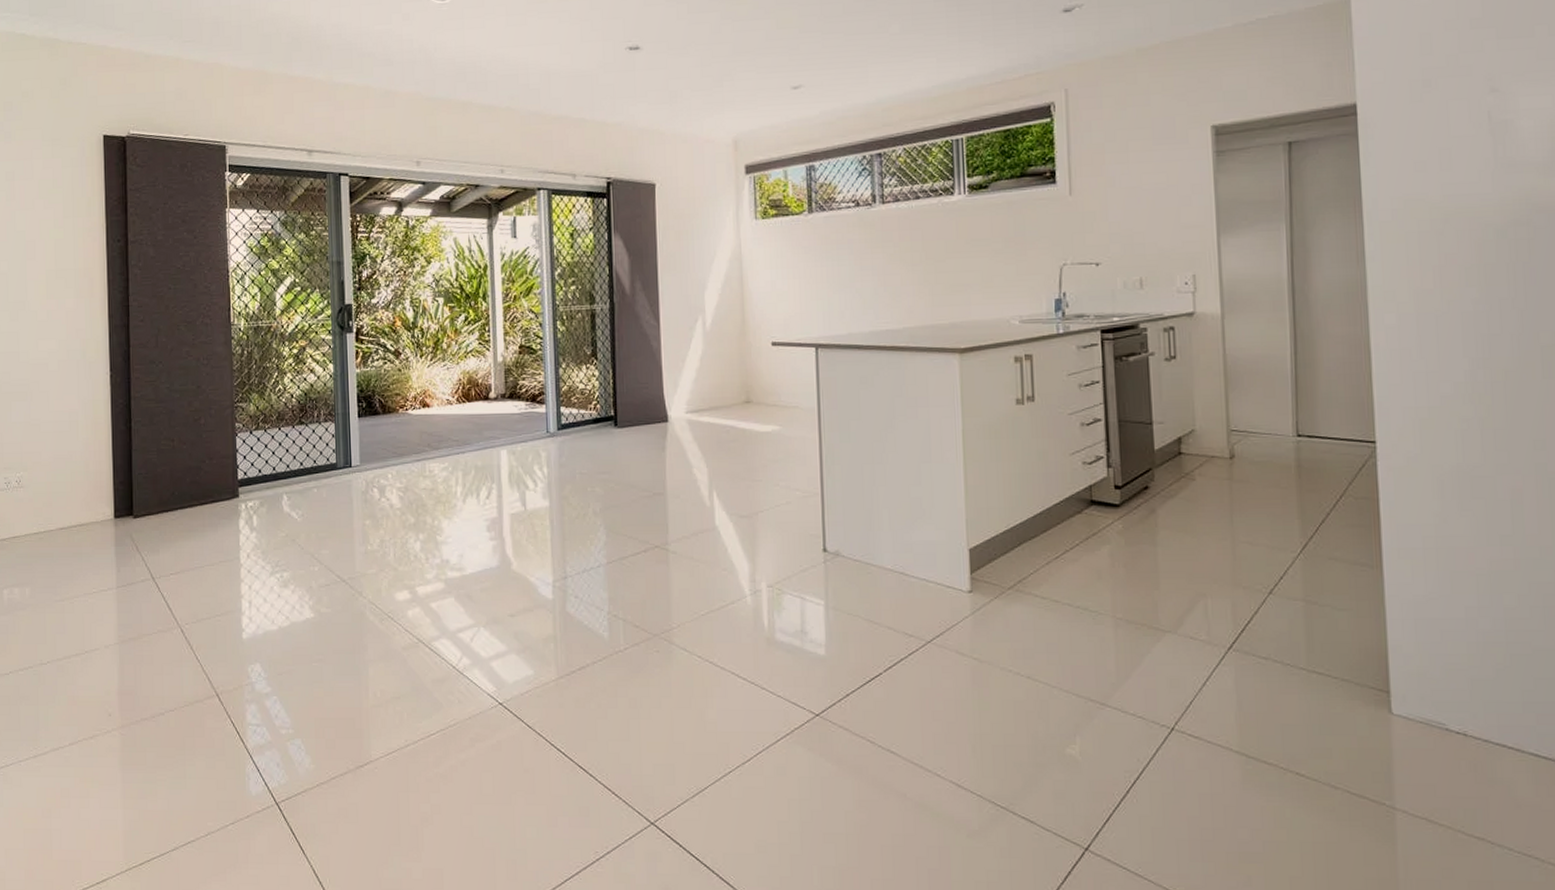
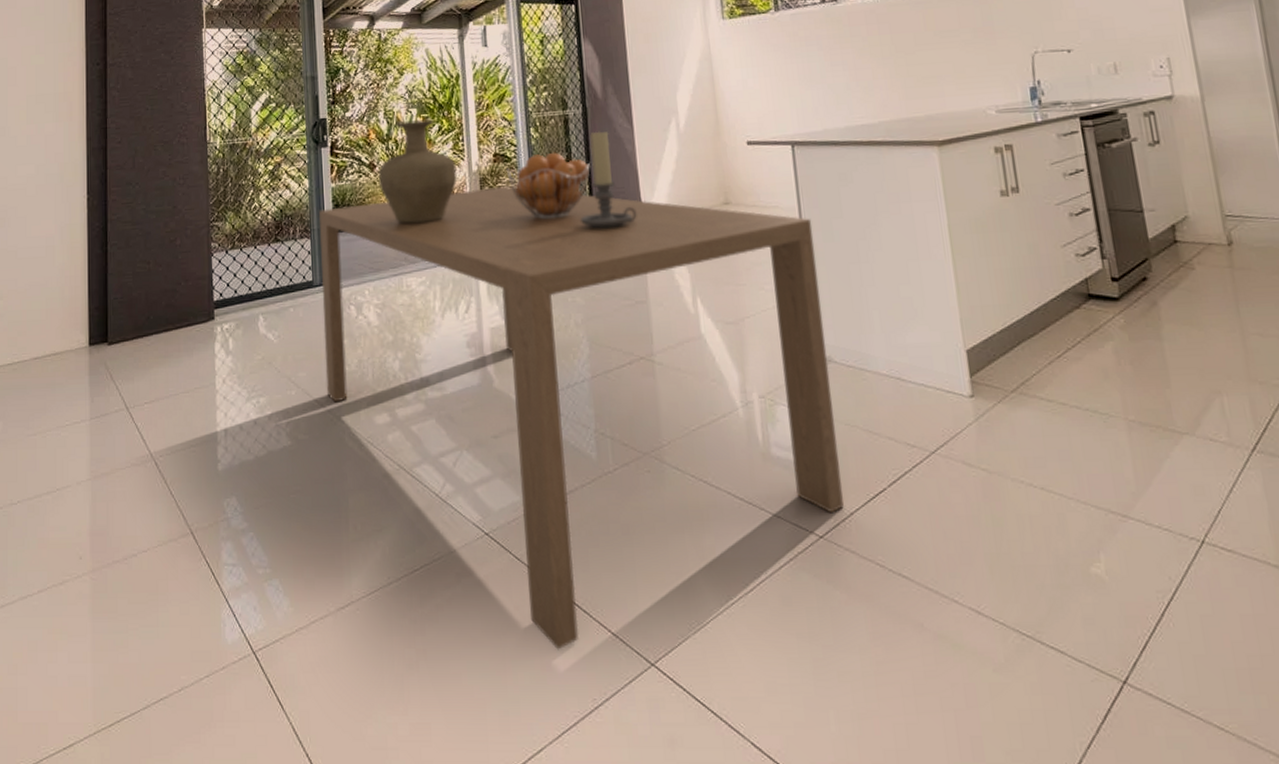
dining table: none [343,378,842,809] -> present [318,186,845,650]
vase: none [404,309,482,410] -> present [379,119,457,223]
fruit basket: none [531,346,615,412] -> present [506,152,590,219]
candle holder: none [603,327,659,423] -> present [581,131,637,229]

